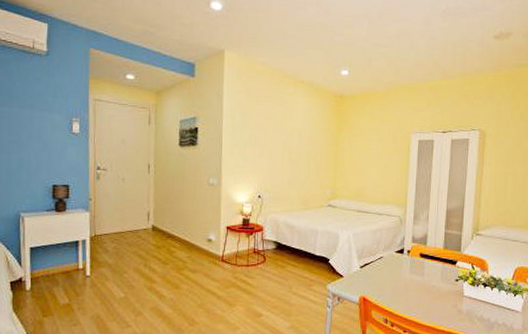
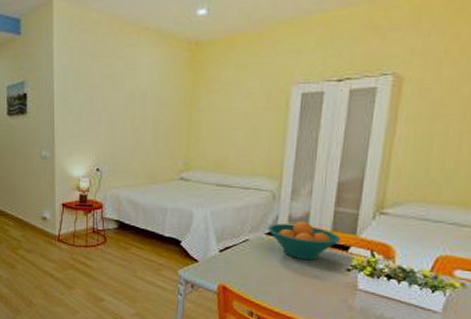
fruit bowl: none [397,241,451,273] -> present [268,221,341,261]

